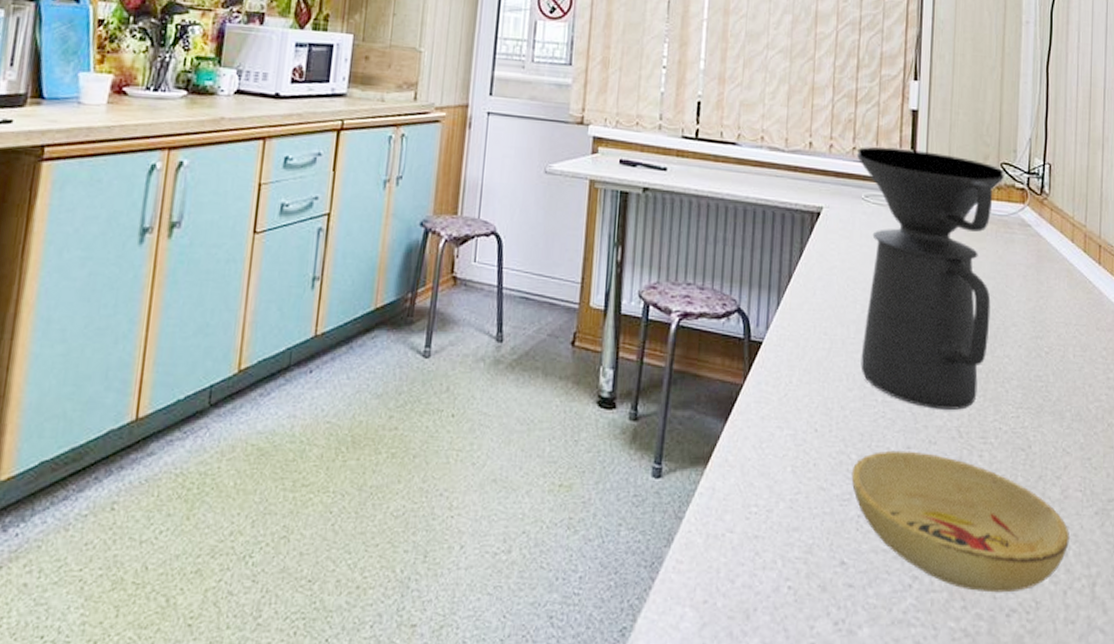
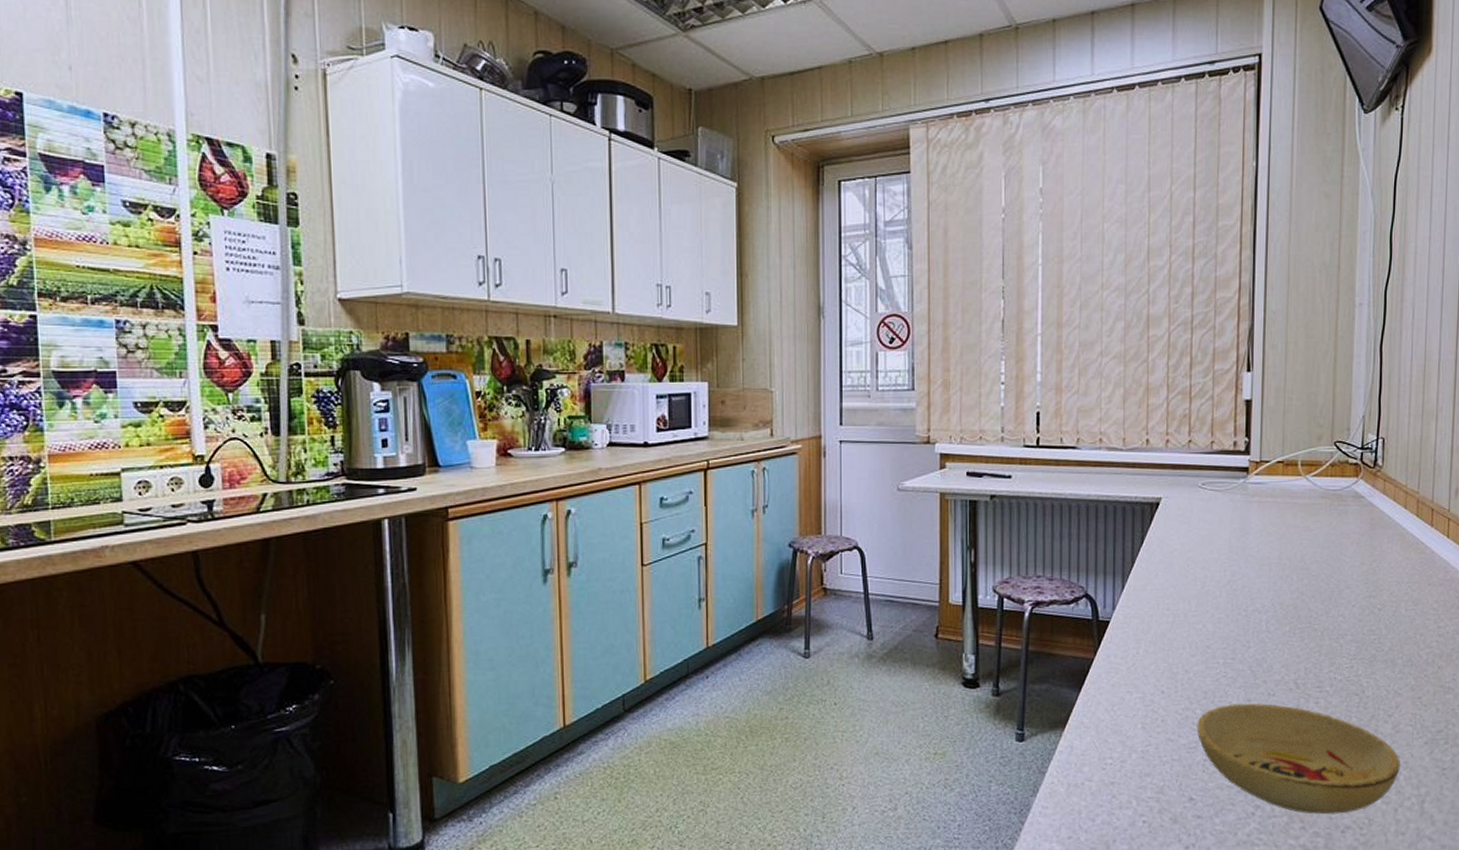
coffee maker: present [856,147,1005,410] -> none [1192,437,1339,666]

